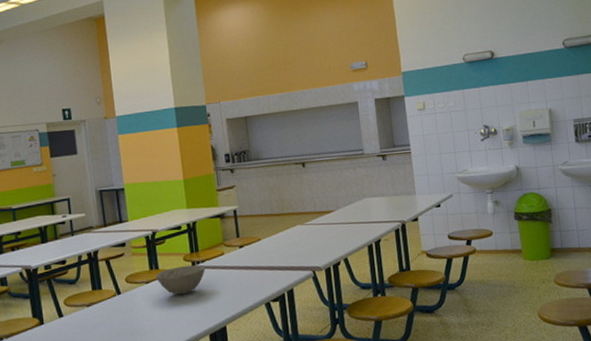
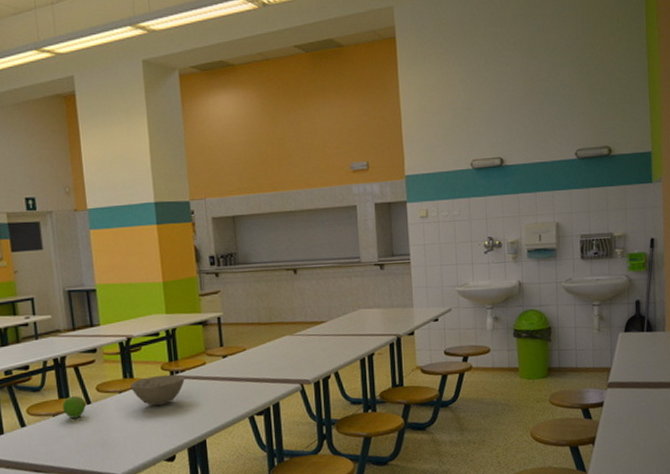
fruit: none [95,286,117,309] -> present [62,395,86,419]

